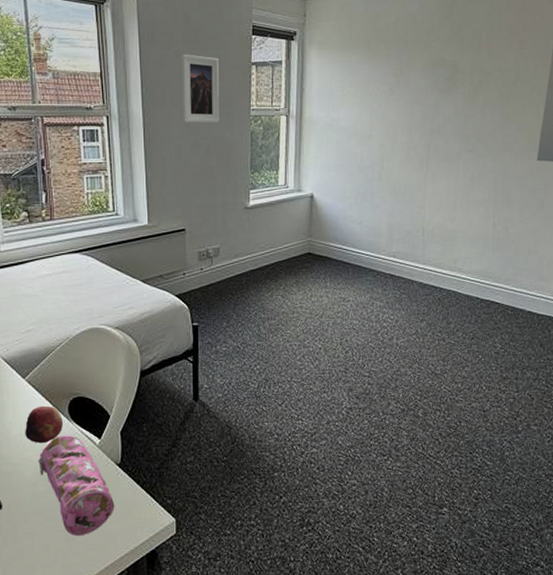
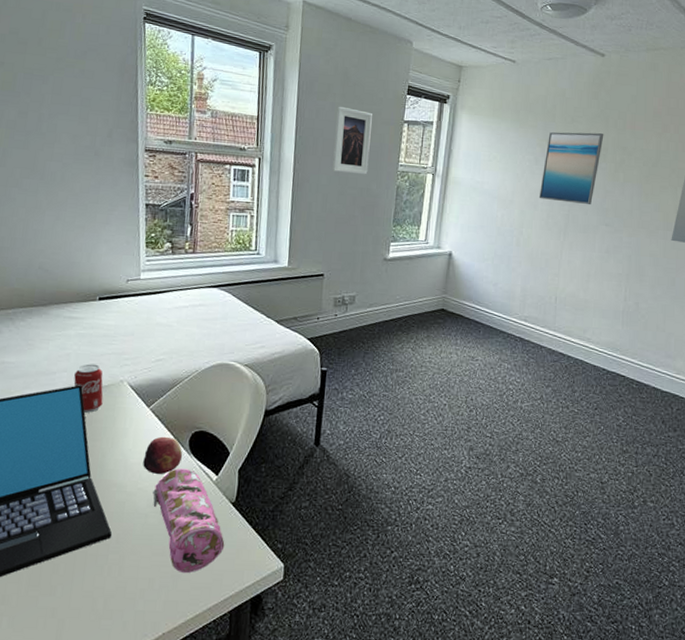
wall art: none [397,56,460,132] -> present [538,132,604,205]

